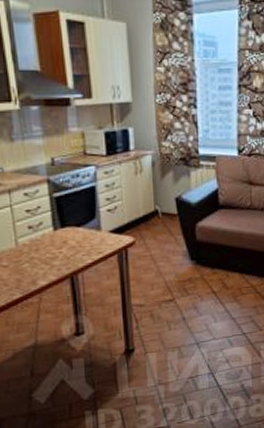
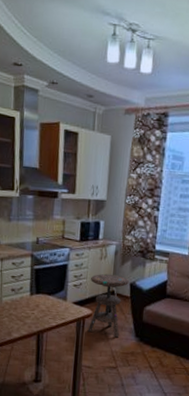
side table: none [127,190,173,265] -> present [87,273,129,338]

